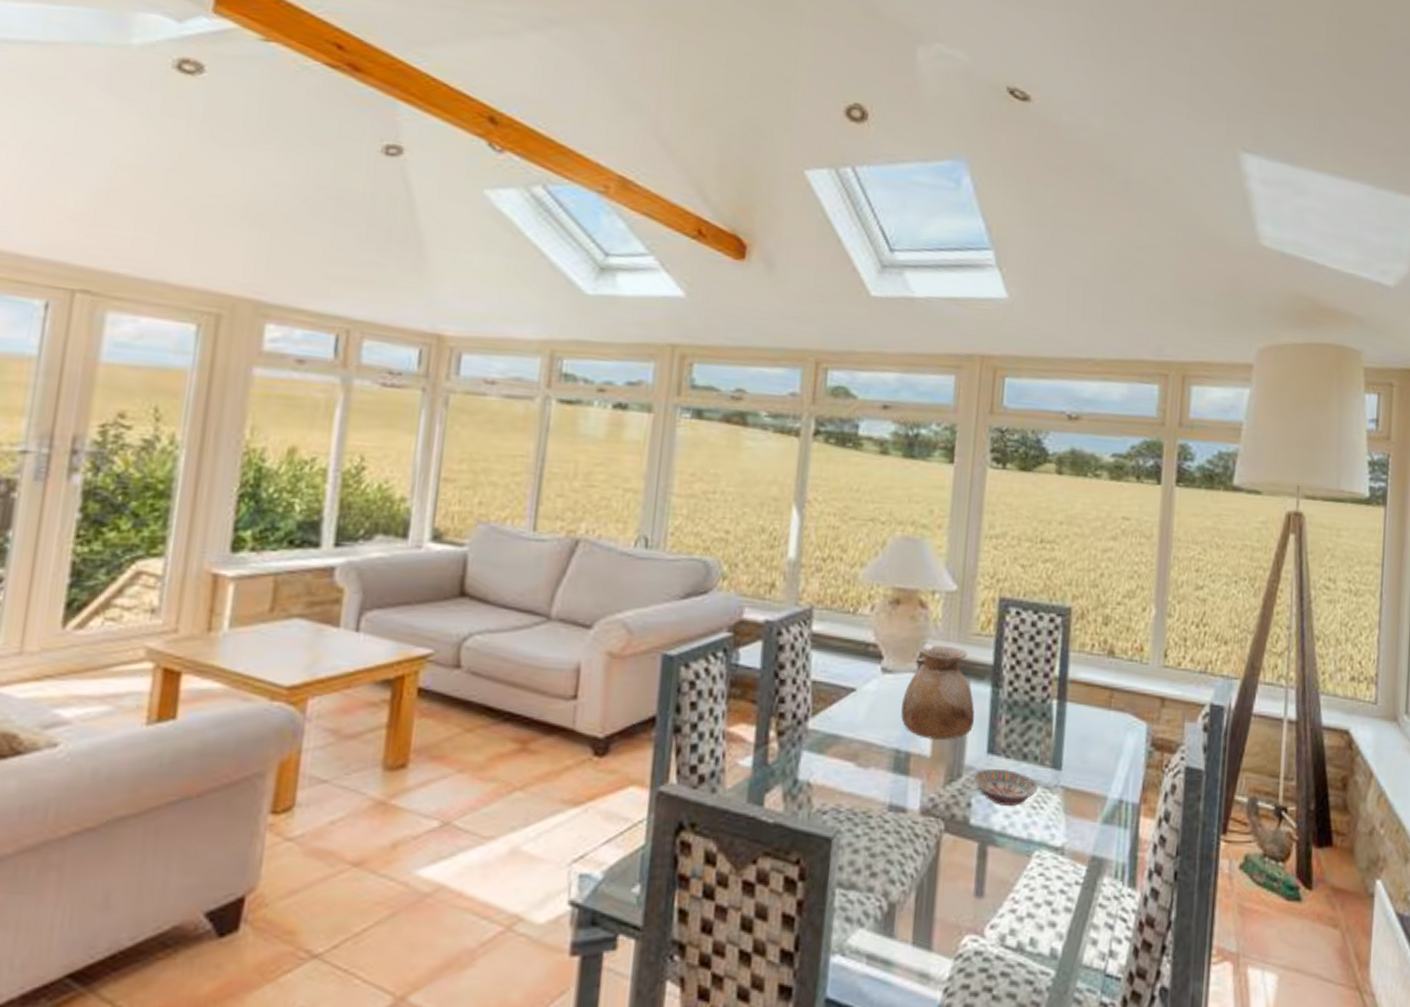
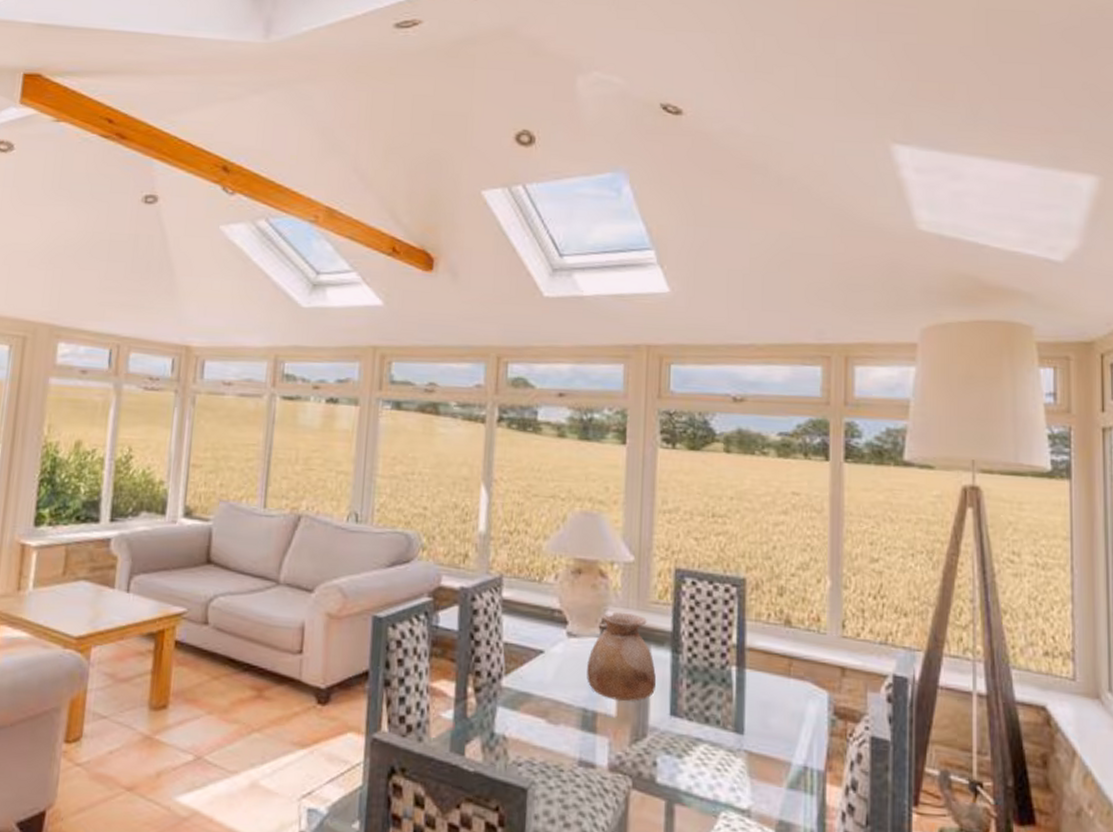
bowl: present [973,769,1038,806] -> none [657,730,721,767]

